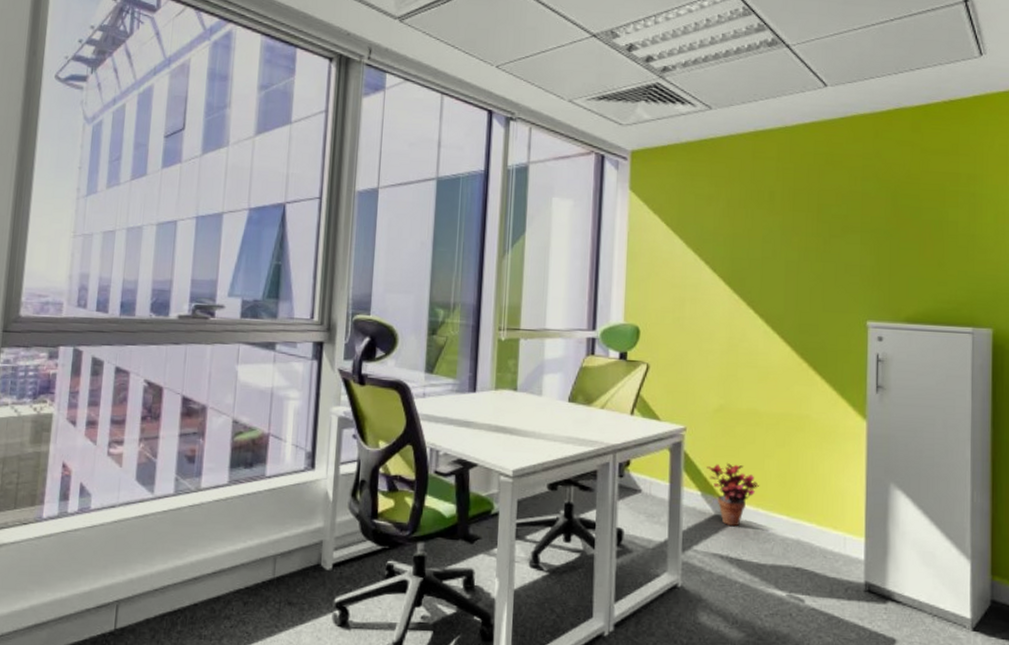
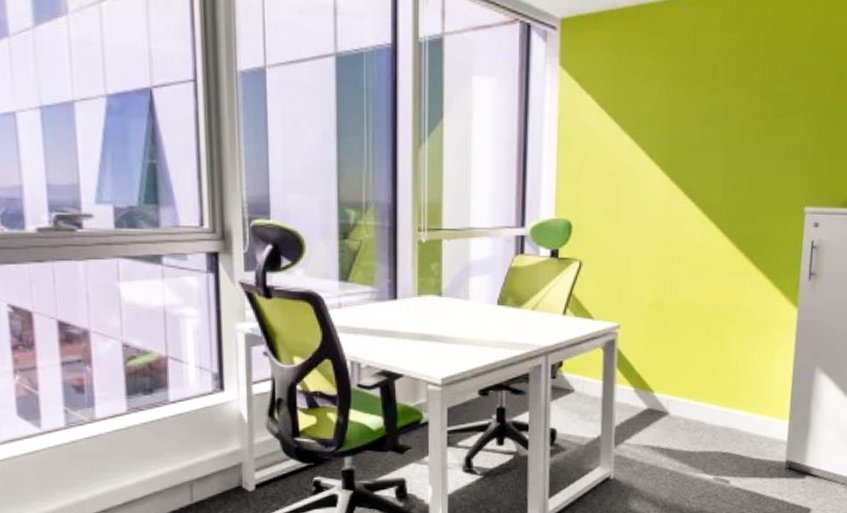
potted plant: present [707,462,760,527] -> none [640,357,692,419]

